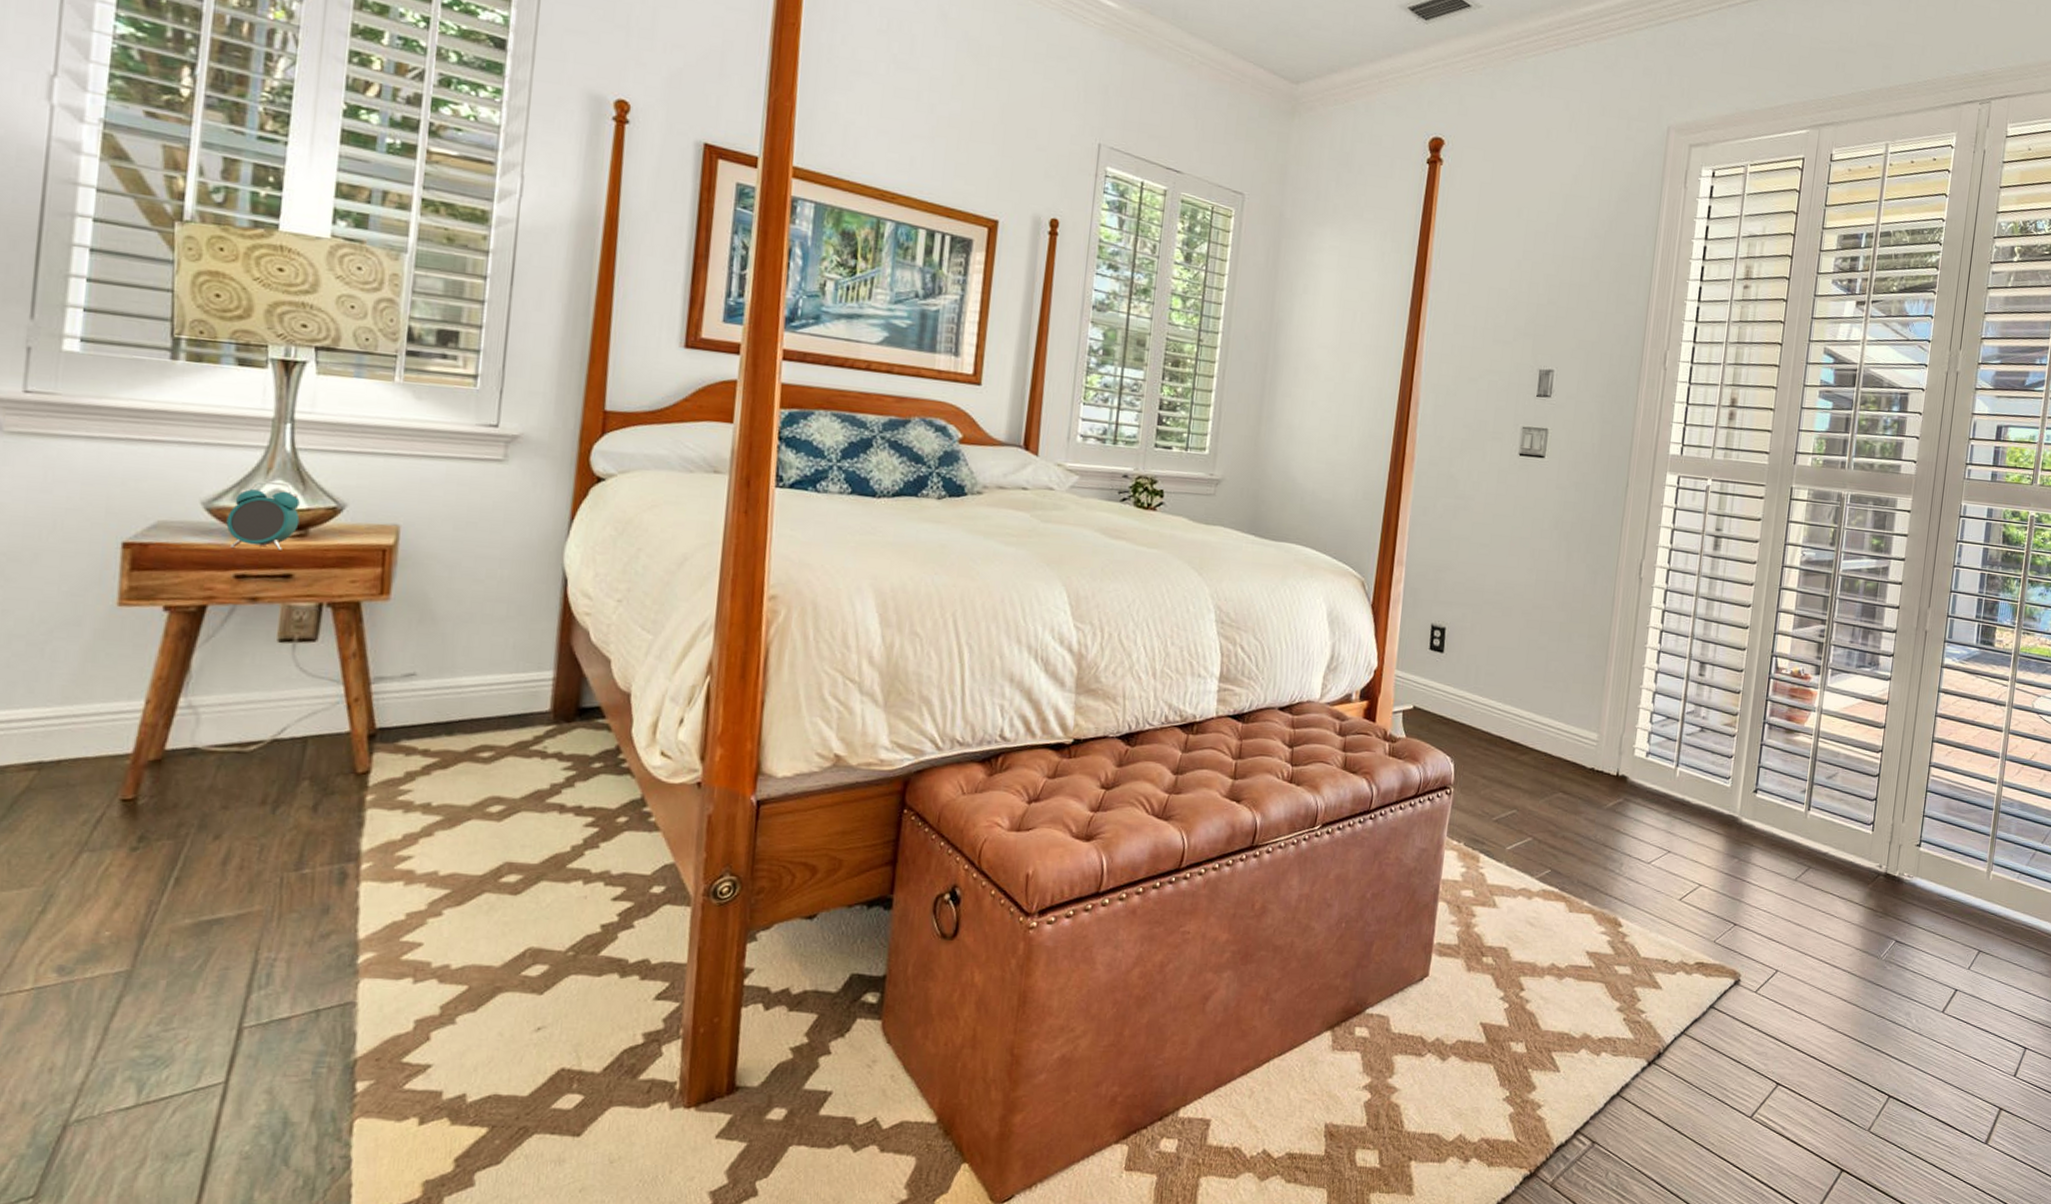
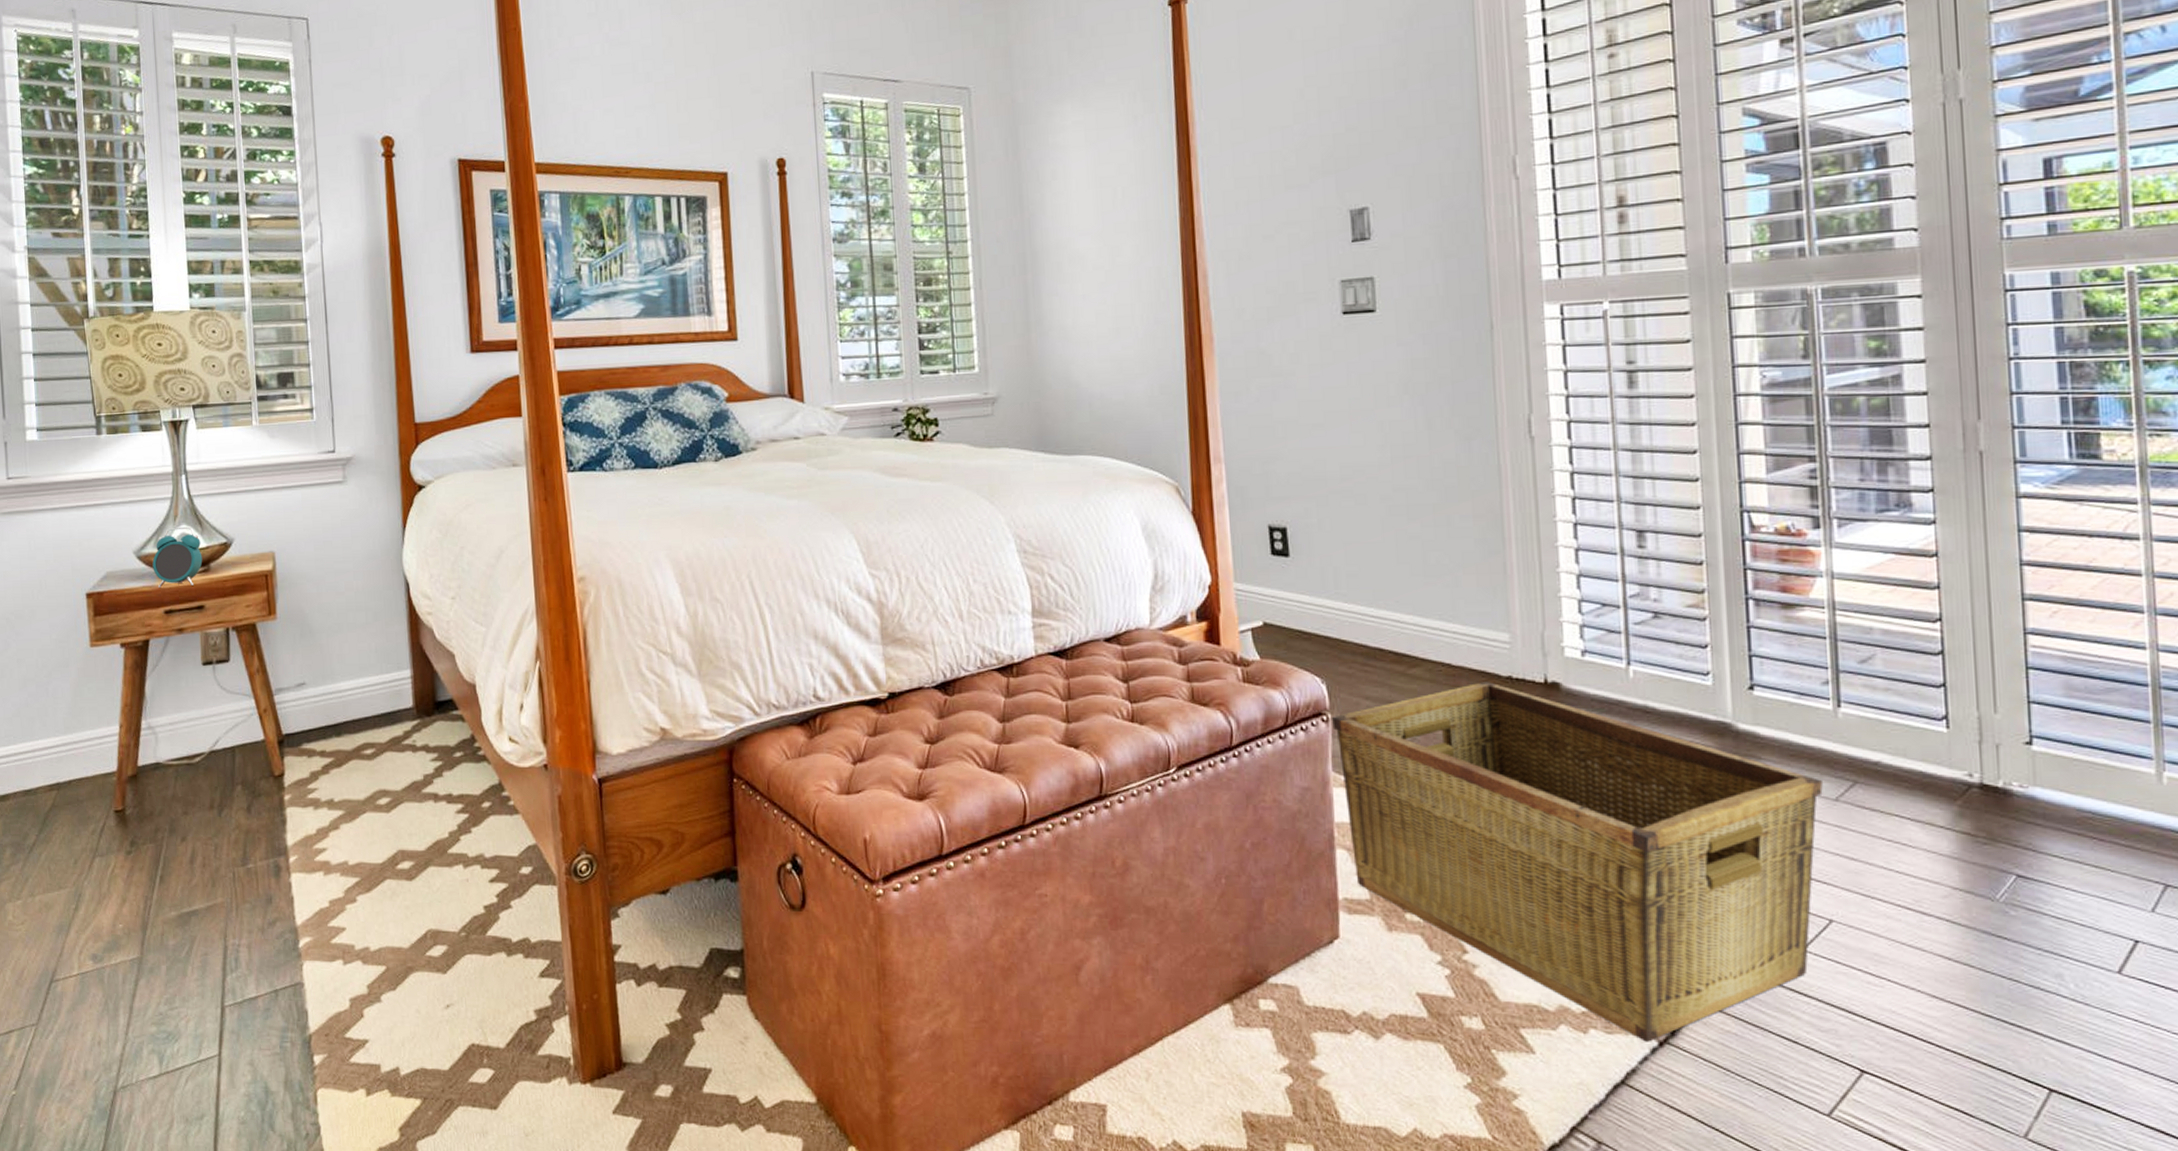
hamper: none [1450,771,1789,1063] -> present [1332,682,1823,1042]

